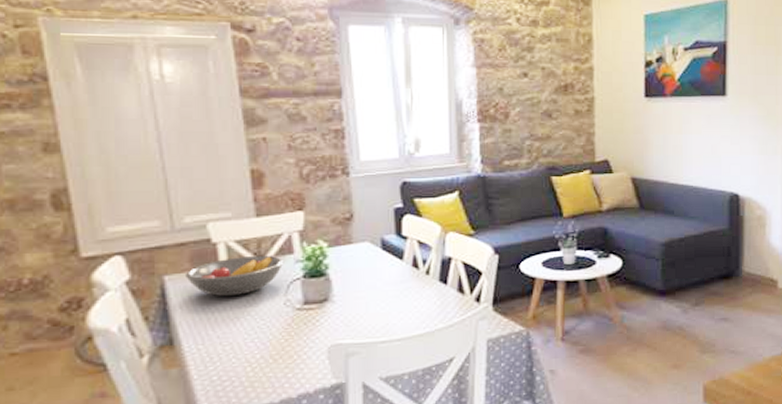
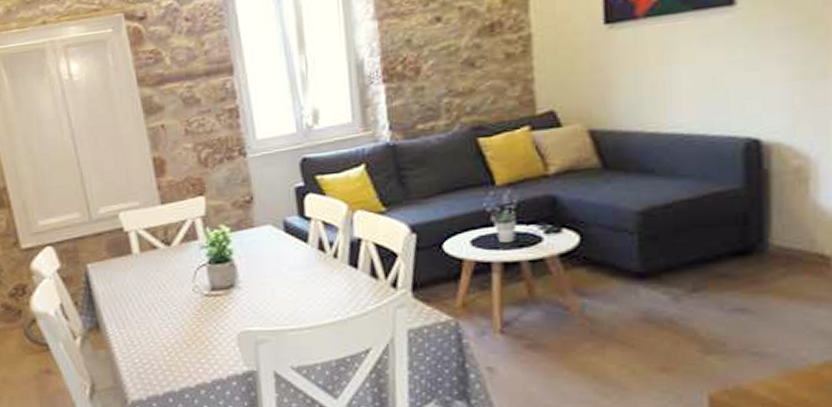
fruit bowl: present [186,255,284,297] -> none [104,241,190,284]

